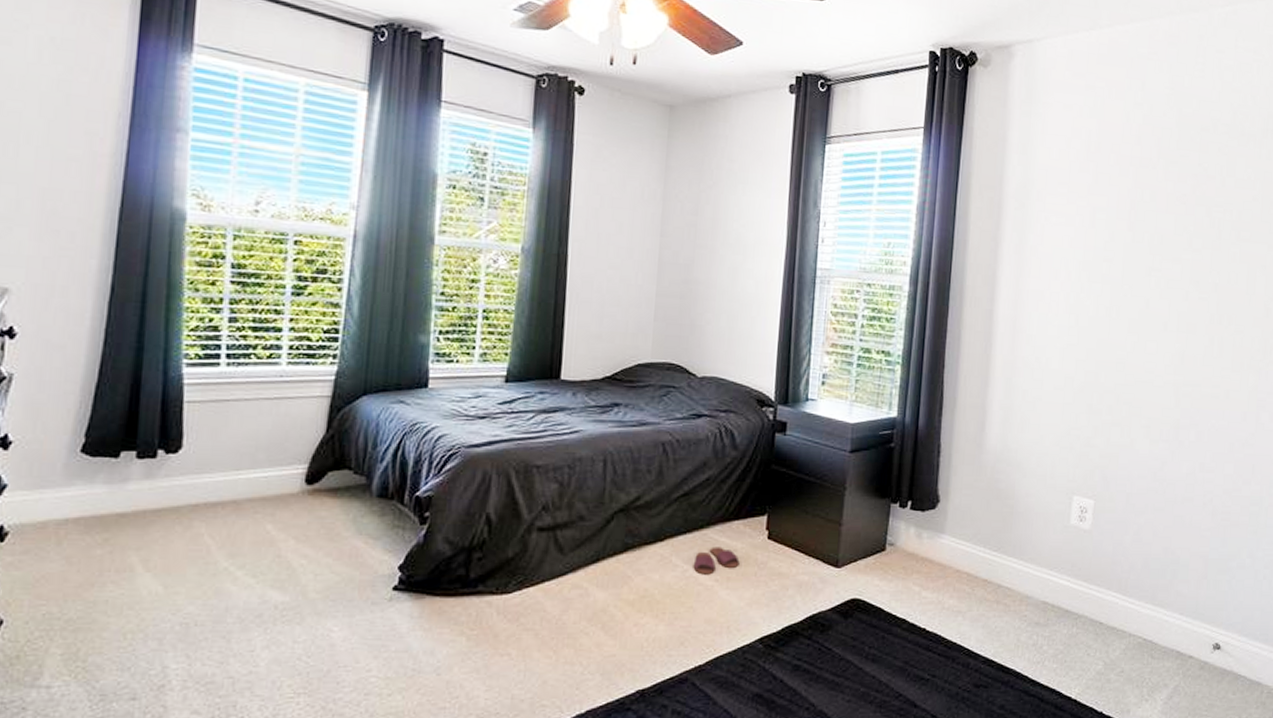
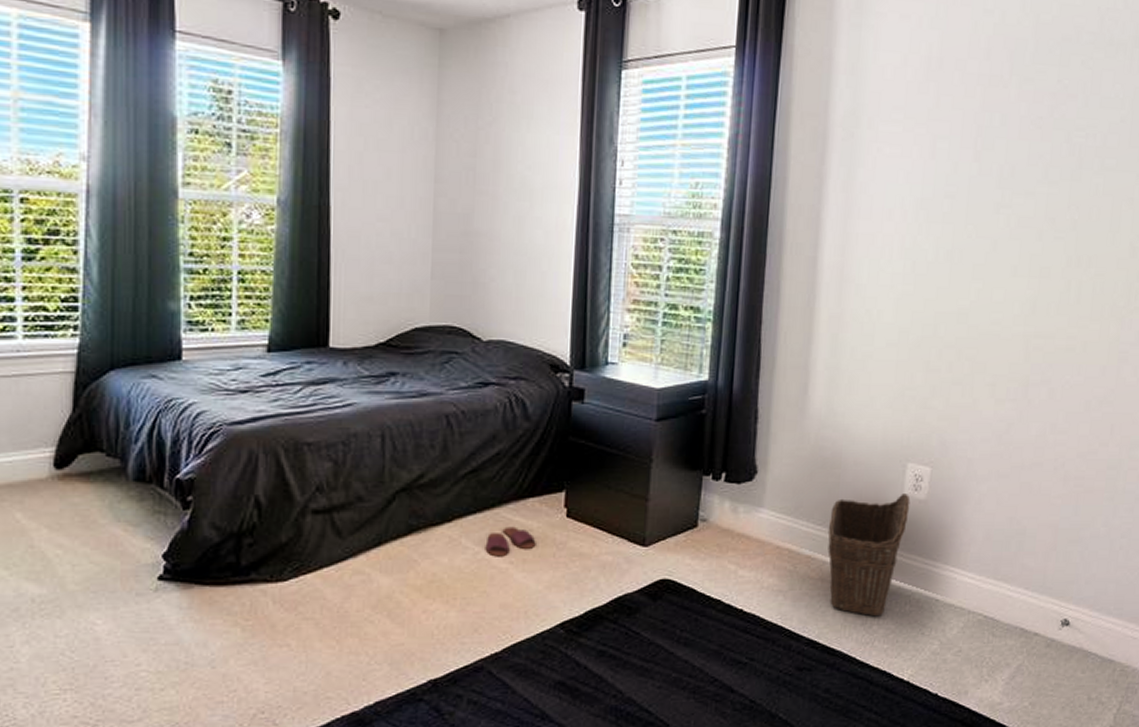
wicker basket: none [1002,524,1076,638] -> present [827,494,911,617]

